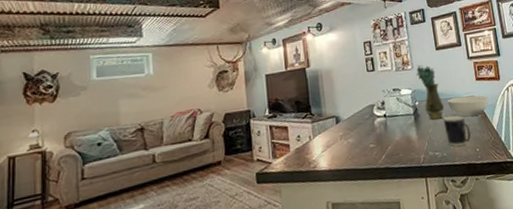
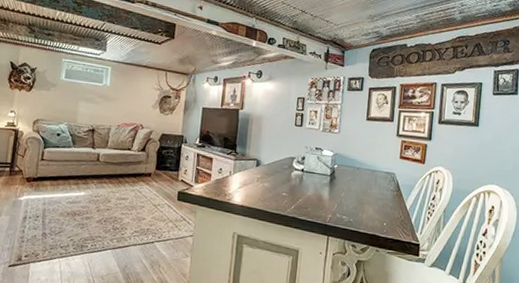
vase: present [416,64,444,120] -> none [341,130,362,186]
mug: present [443,116,471,147] -> none [357,186,383,217]
bowl: present [447,95,489,117] -> none [366,170,408,192]

